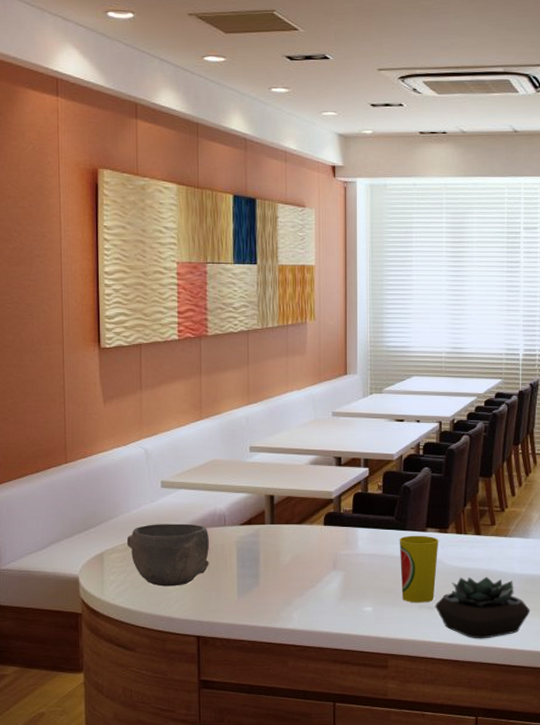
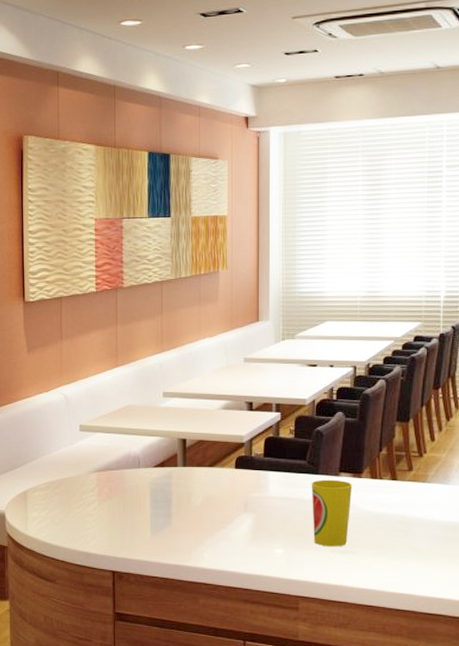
bowl: present [126,523,209,587] -> none [48,465,124,524]
succulent plant: present [435,576,531,639] -> none [348,522,451,586]

